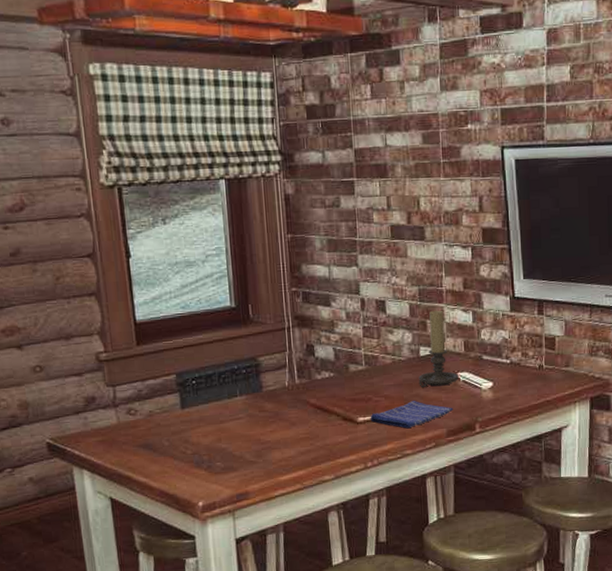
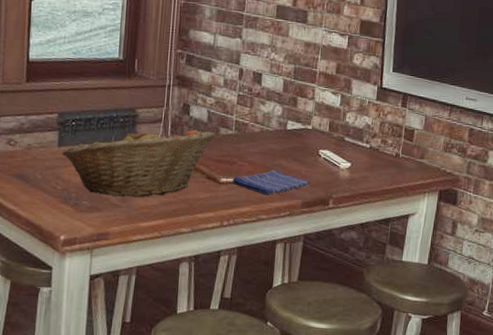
fruit basket: none [186,370,345,453] -> present [61,128,215,197]
candle holder: present [418,310,459,387] -> none [282,89,321,160]

